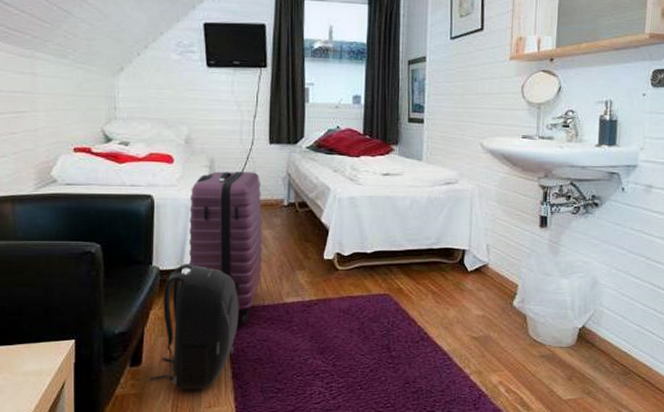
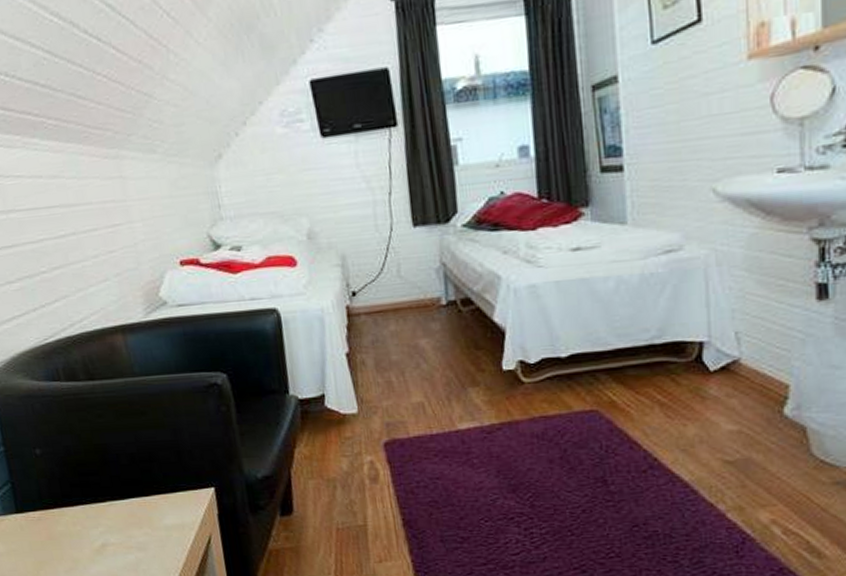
backpack: present [150,263,239,389] -> none [305,388,403,541]
suitcase: present [189,171,263,326] -> none [322,266,424,462]

